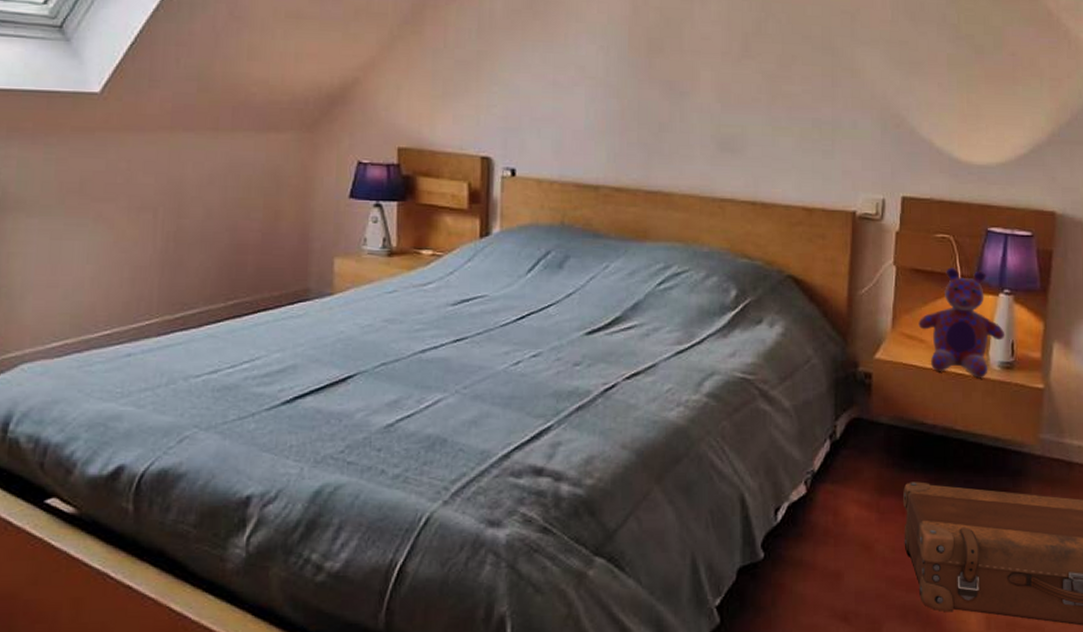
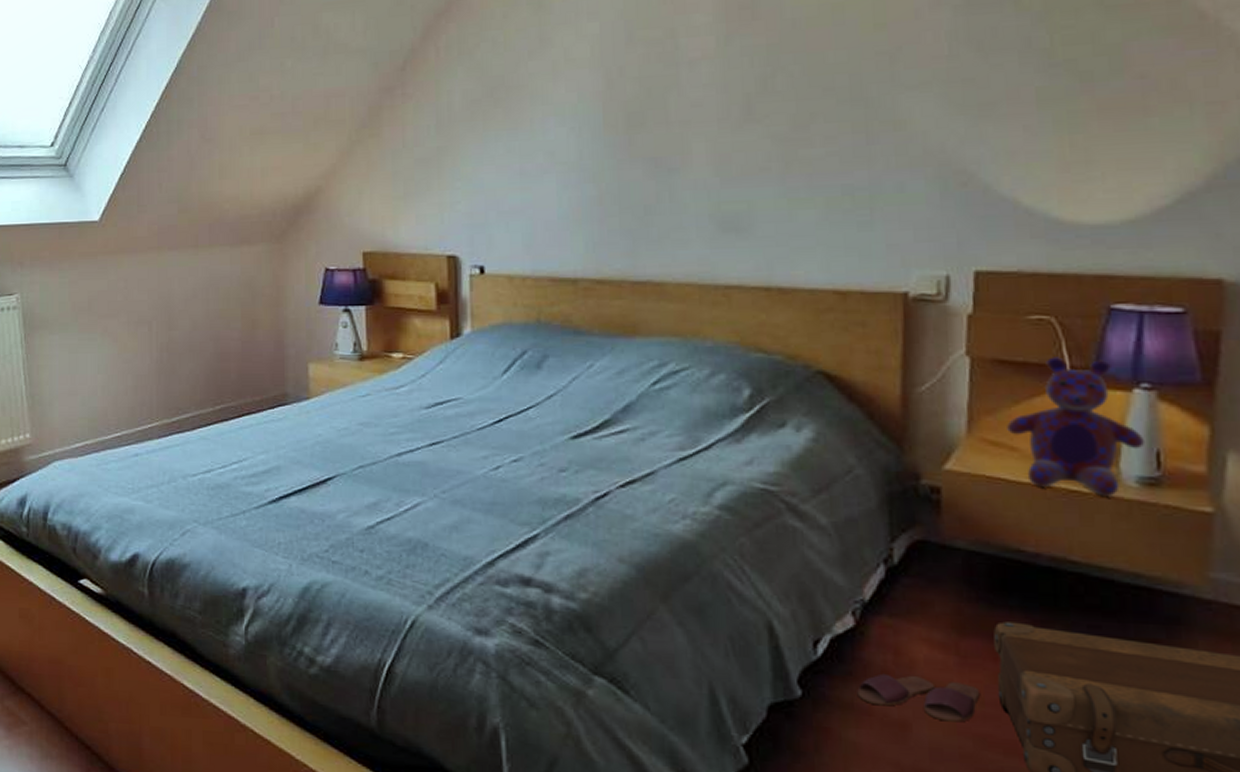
slippers: none [805,531,891,569] -> present [857,673,979,722]

